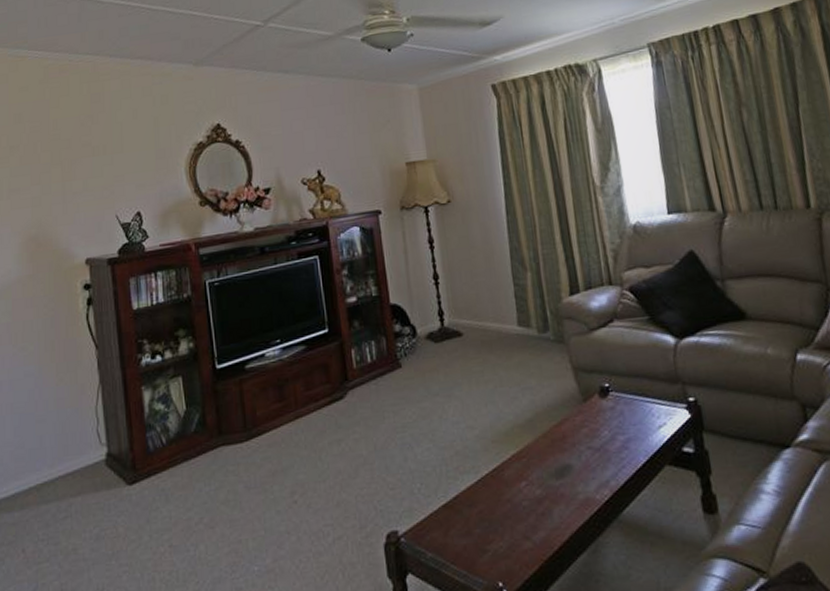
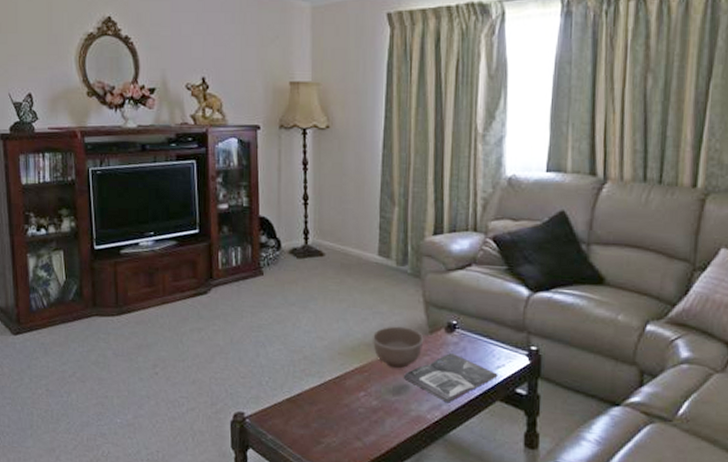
bowl: none [524,399,579,448] -> present [372,326,424,369]
magazine: none [563,420,662,478] -> present [403,353,498,403]

